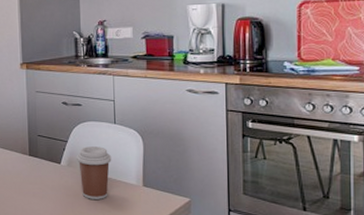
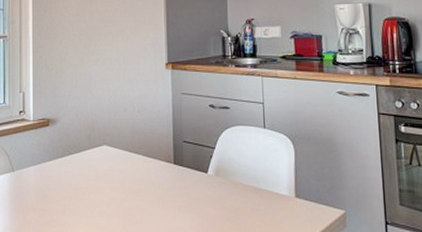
coffee cup: present [76,146,112,199] -> none [224,153,262,213]

